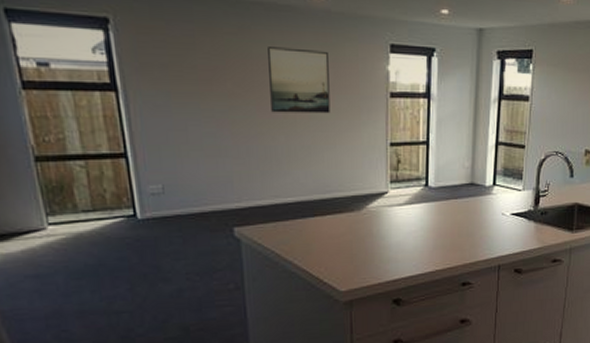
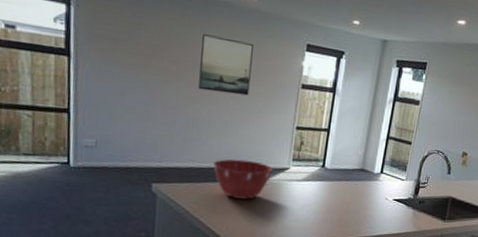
mixing bowl: none [300,188,369,234] -> present [213,159,273,200]

